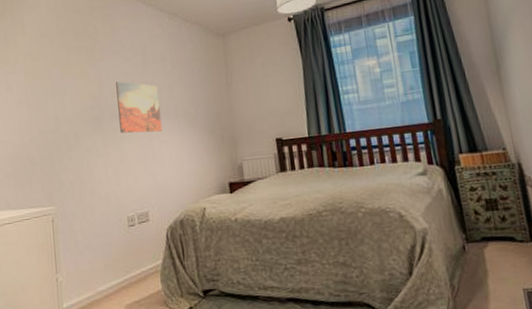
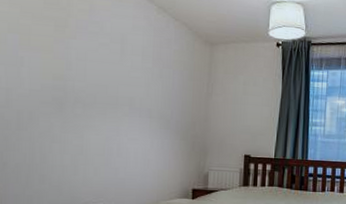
wall art: present [116,81,162,133] -> none [84,66,134,127]

